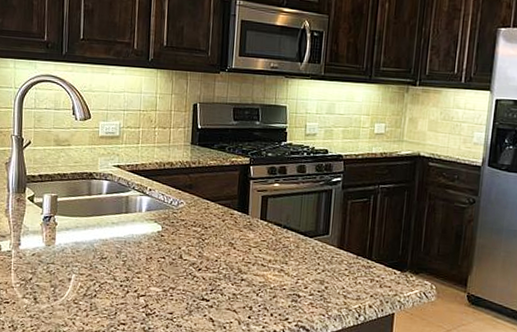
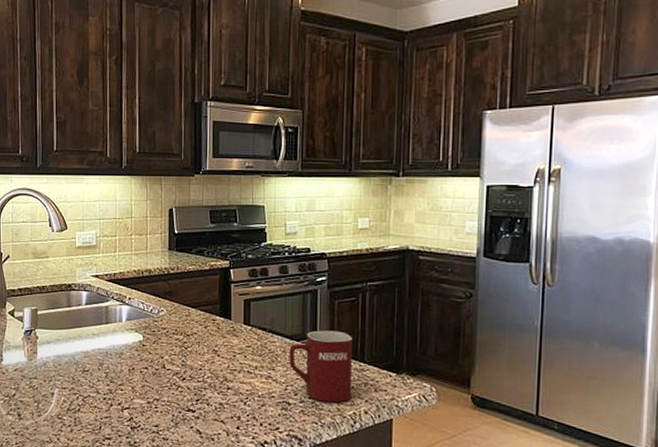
mug: none [301,228,362,297] -> present [289,330,352,403]

